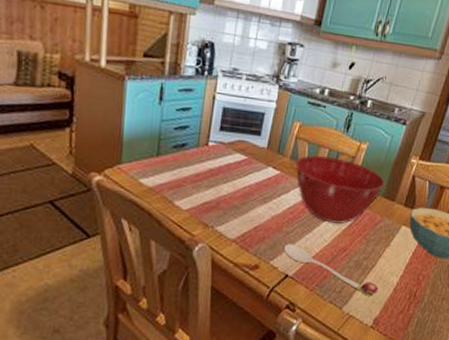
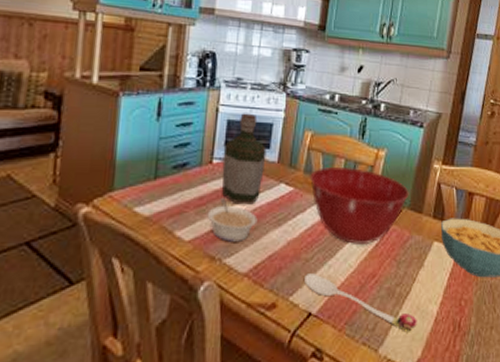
legume: none [202,176,247,214] -> present [207,198,258,242]
bottle: none [216,101,258,184] -> present [222,113,267,205]

